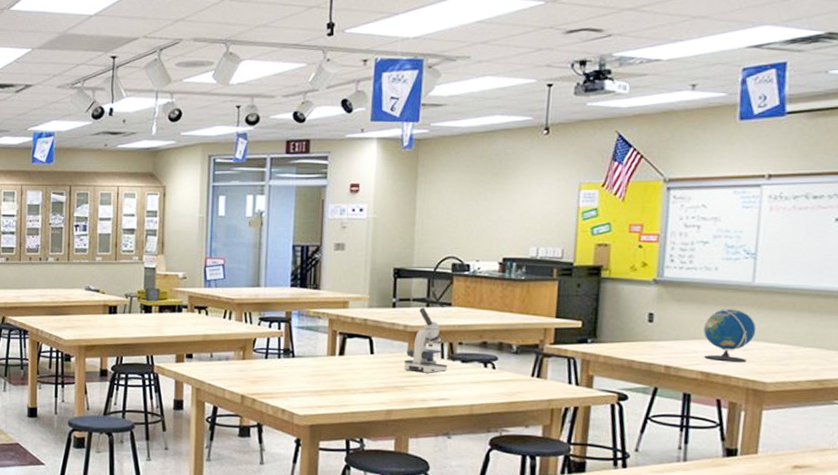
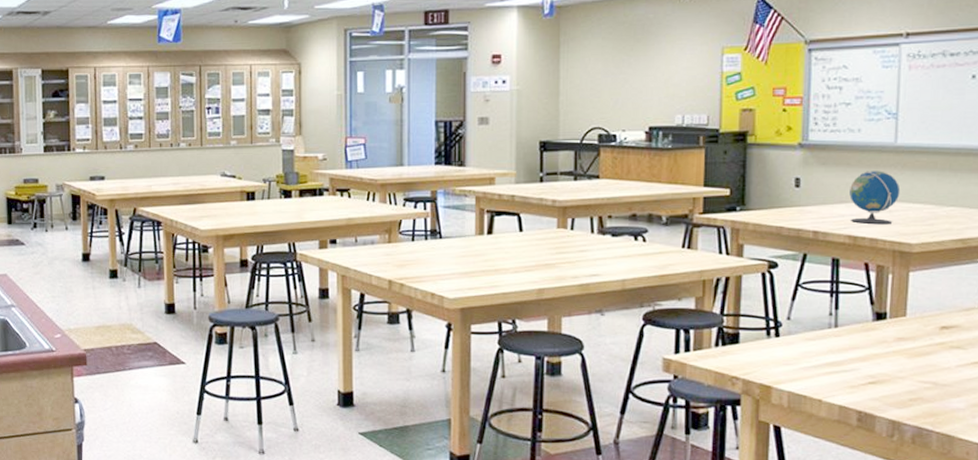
microscope: present [404,308,448,374] -> none [554,181,598,250]

